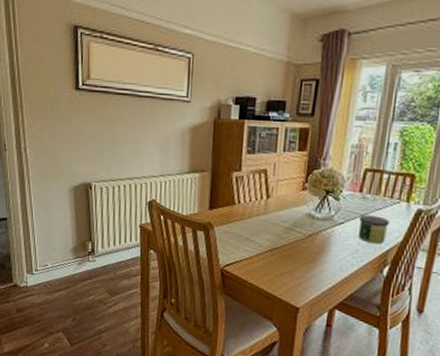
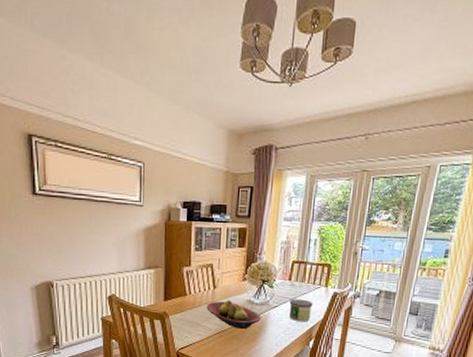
fruit bowl: none [257,212,323,249] -> present [206,300,261,330]

